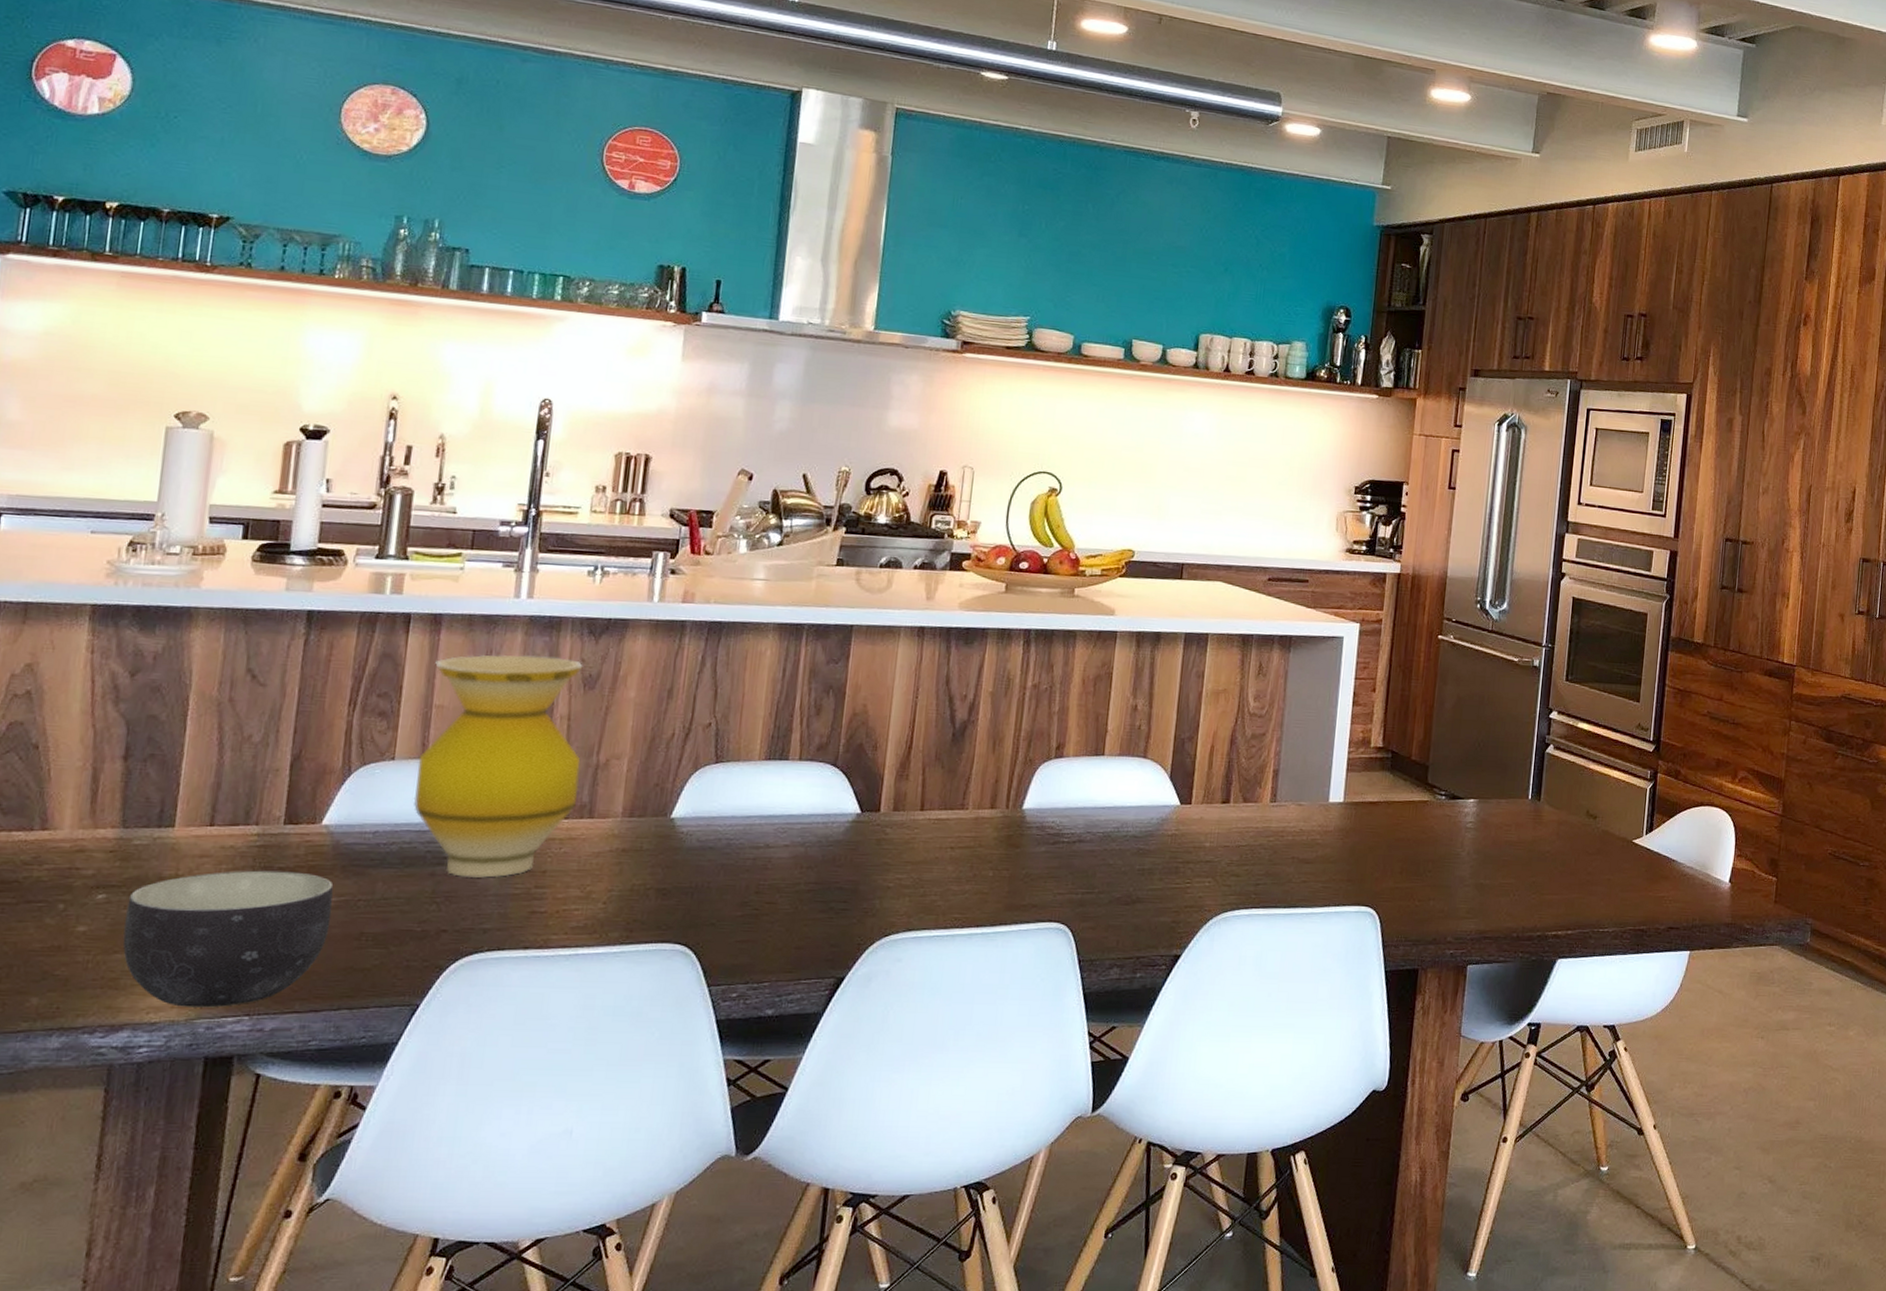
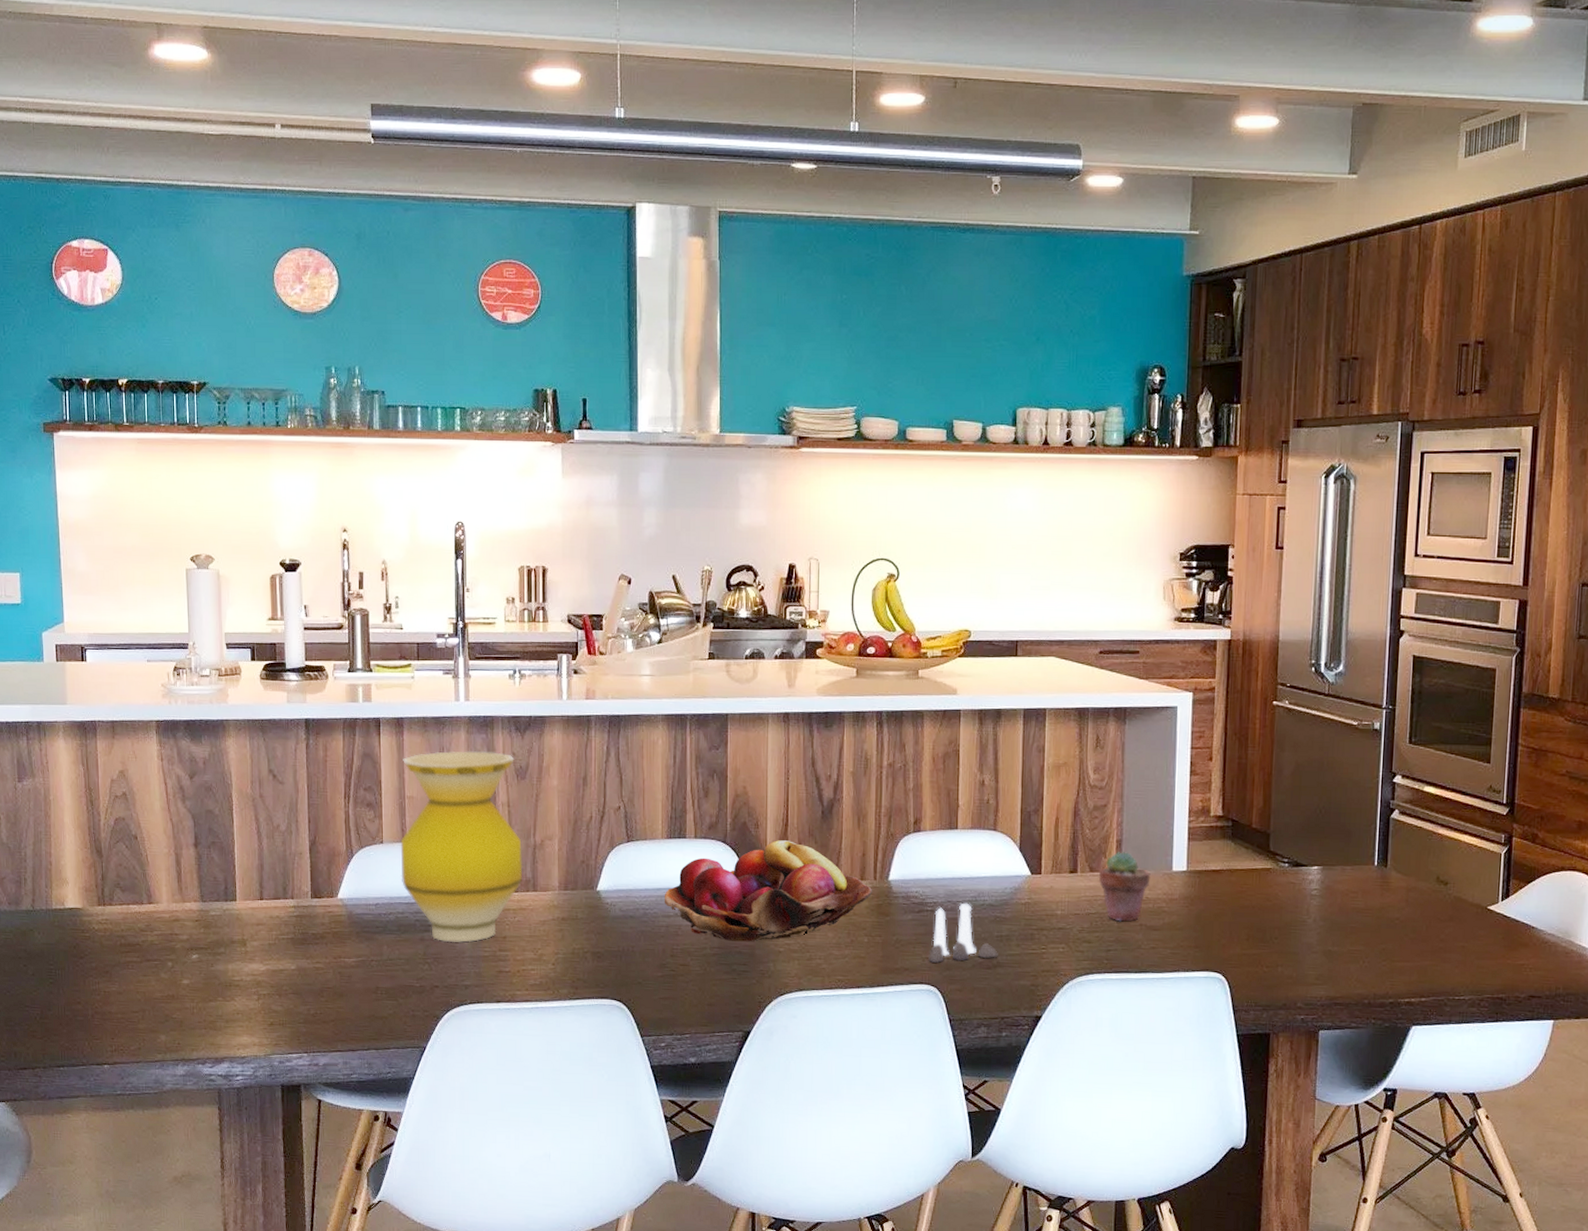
bowl: present [122,870,334,1008] -> none [213,936,354,1046]
fruit basket: none [753,764,1004,877] -> present [664,840,873,942]
salt and pepper shaker set: none [1060,834,1139,899] -> present [928,902,998,963]
potted succulent: none [1251,781,1306,854] -> present [1098,851,1151,922]

